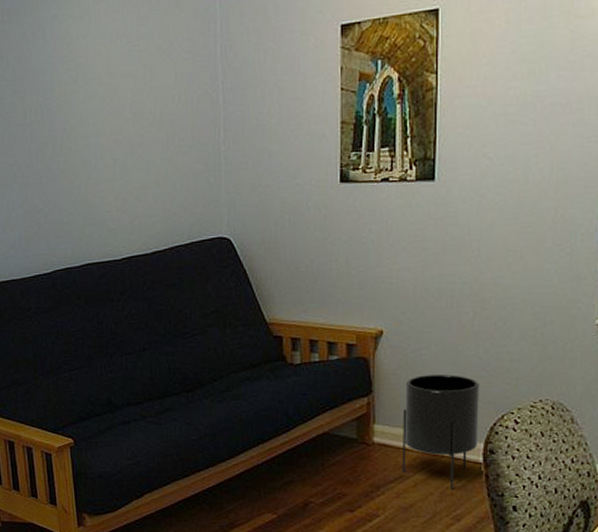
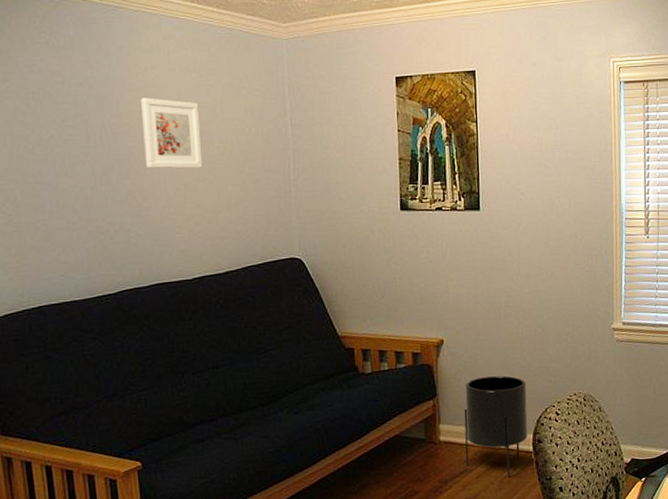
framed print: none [73,69,132,145] -> present [141,98,203,169]

